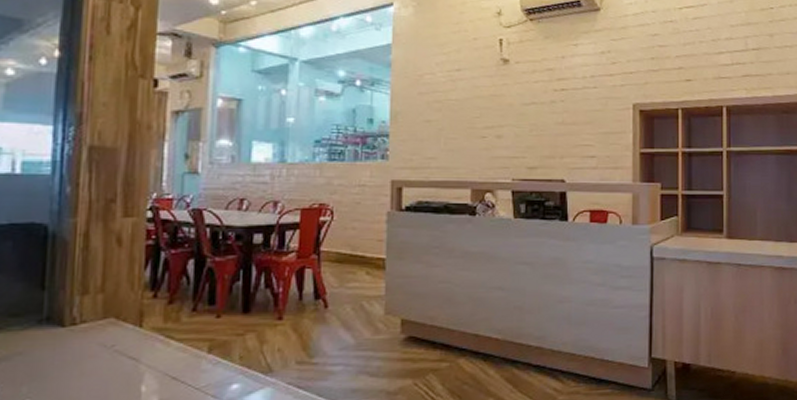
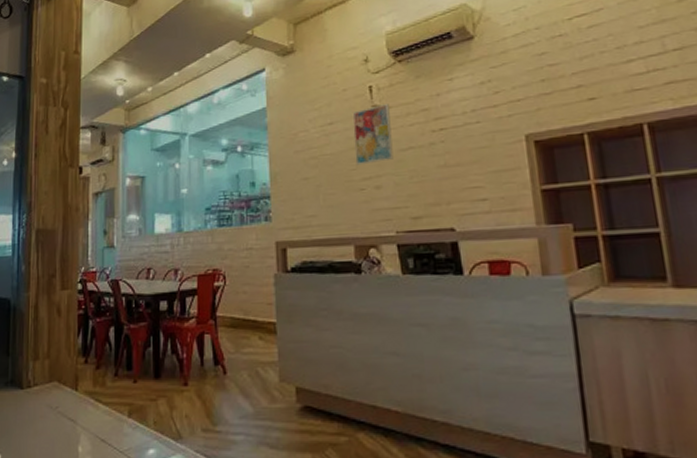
wall art: none [480,58,517,114] -> present [352,104,394,166]

